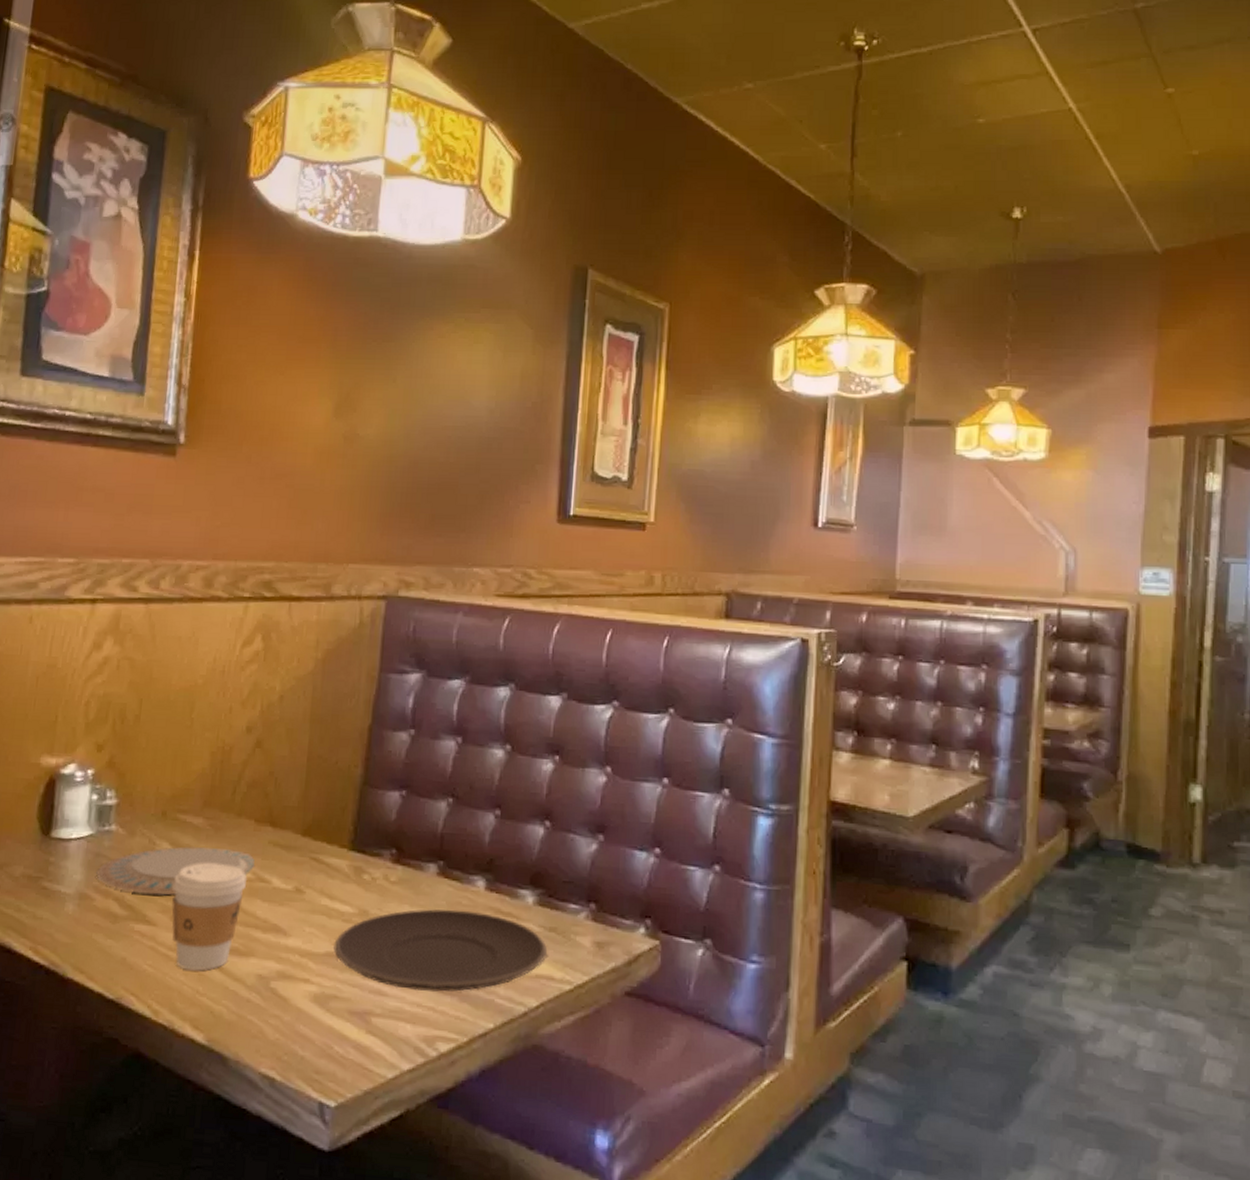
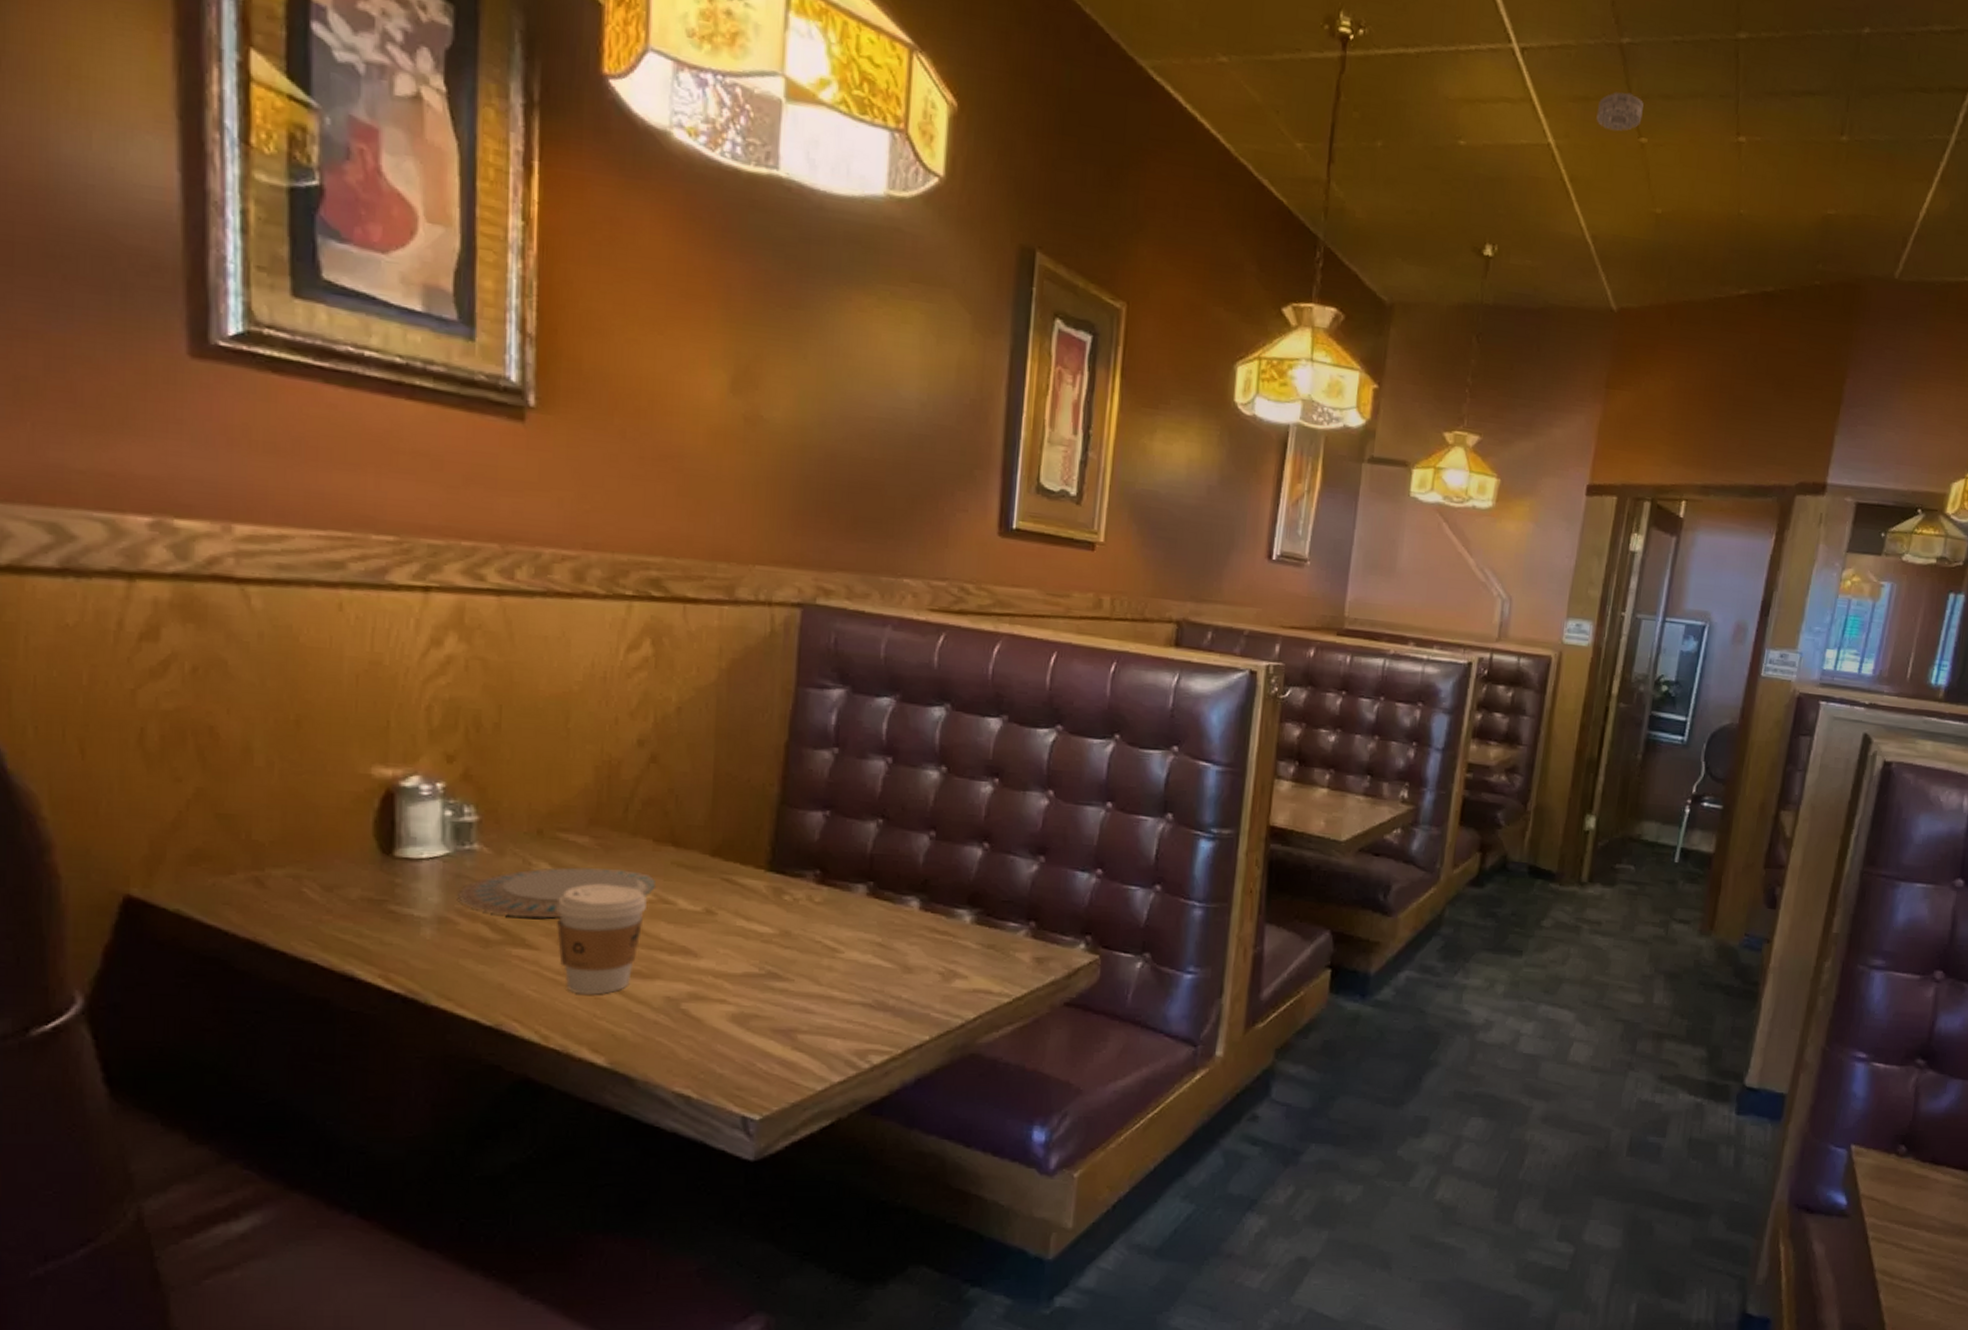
plate: present [333,909,548,992] -> none [752,928,986,1008]
smoke detector: none [1117,50,1166,87] -> present [1596,91,1644,131]

